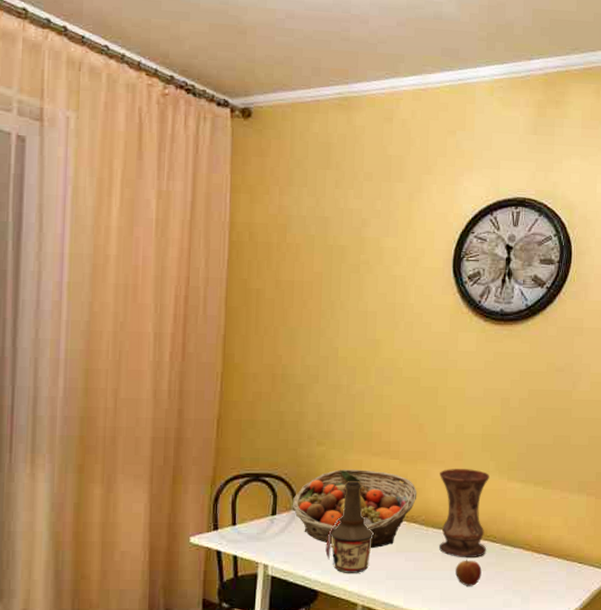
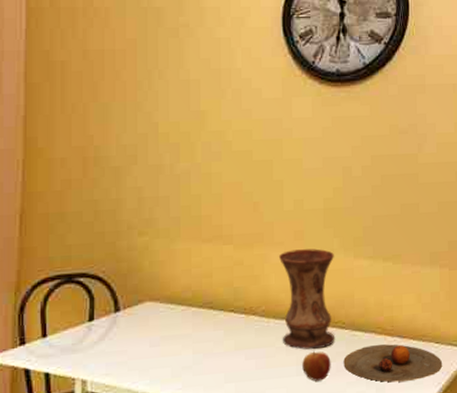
fruit basket: present [292,469,418,549] -> none [112,259,255,349]
bottle: present [325,480,374,573] -> none [153,272,208,381]
plate: none [493,559,585,594] -> present [343,344,443,383]

